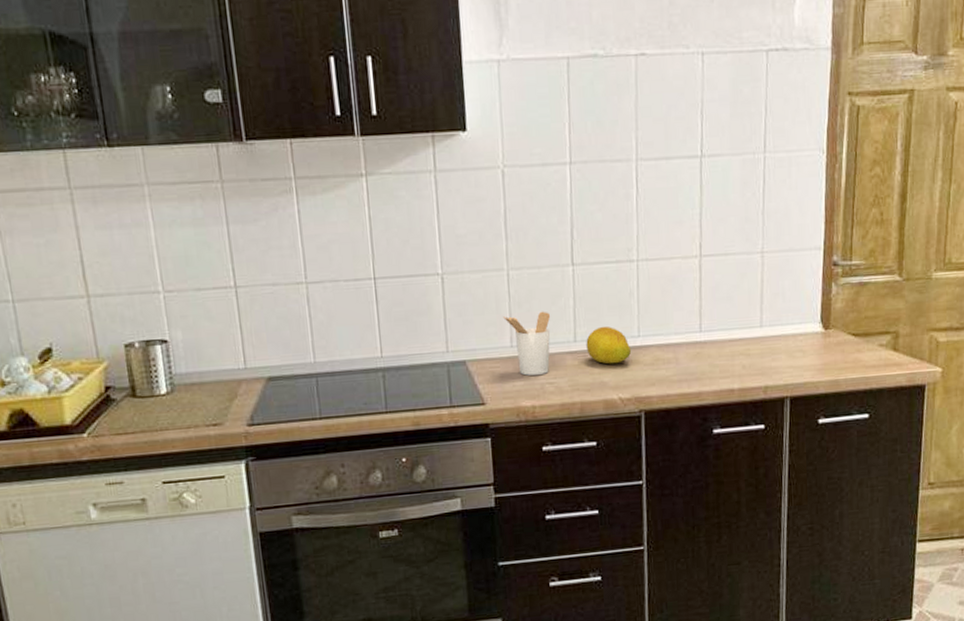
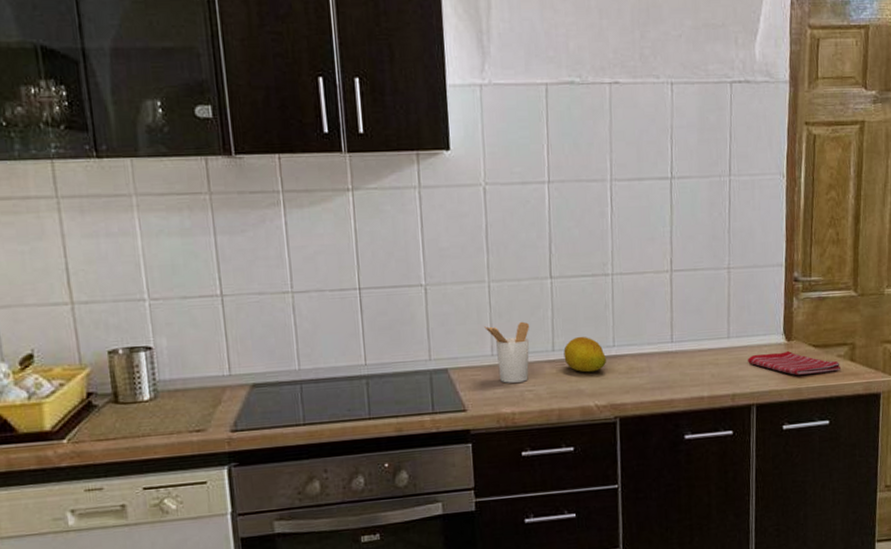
dish towel: none [782,340,883,366] -> present [748,351,842,375]

